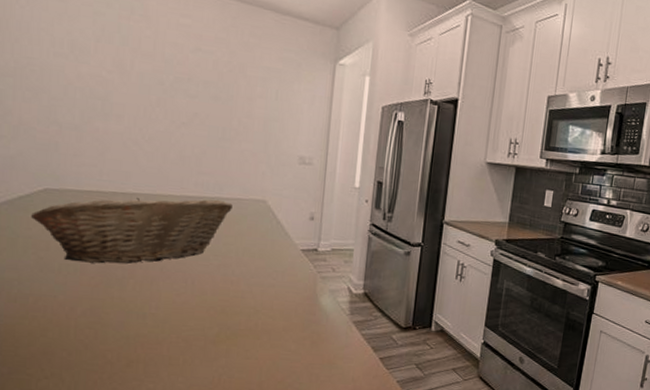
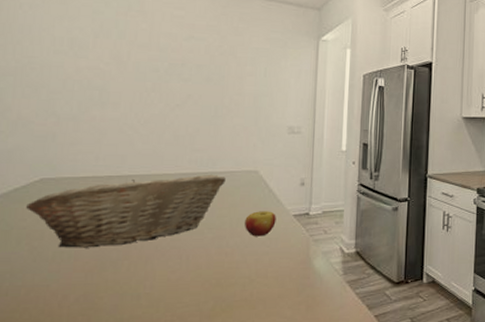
apple: none [251,242,284,268] -> present [245,211,276,237]

